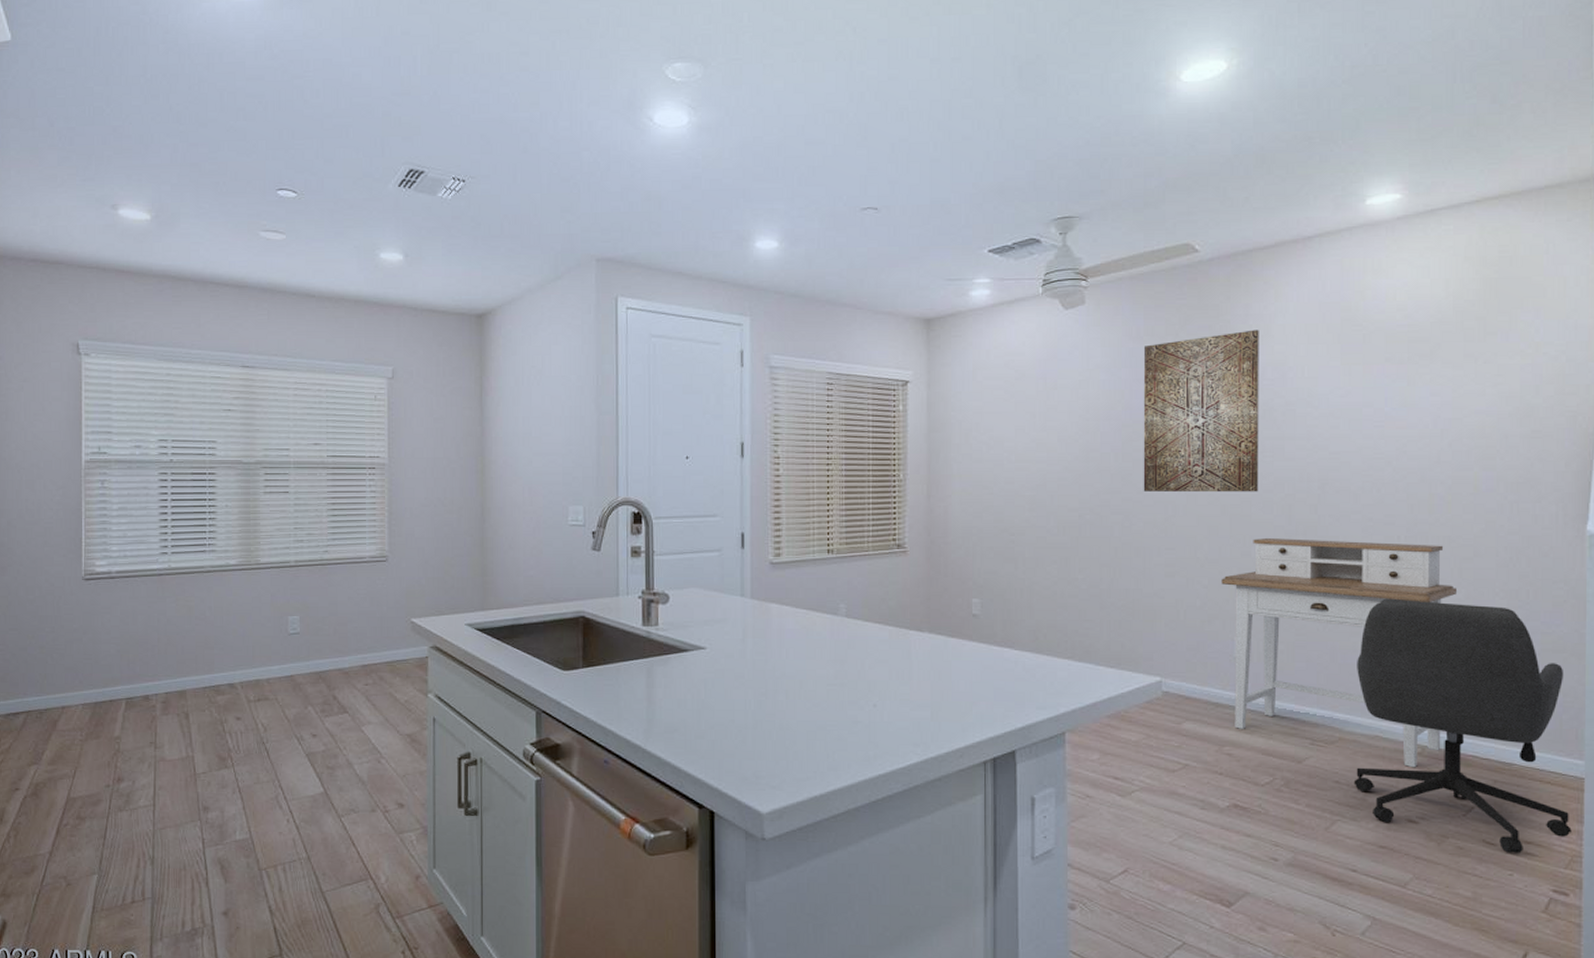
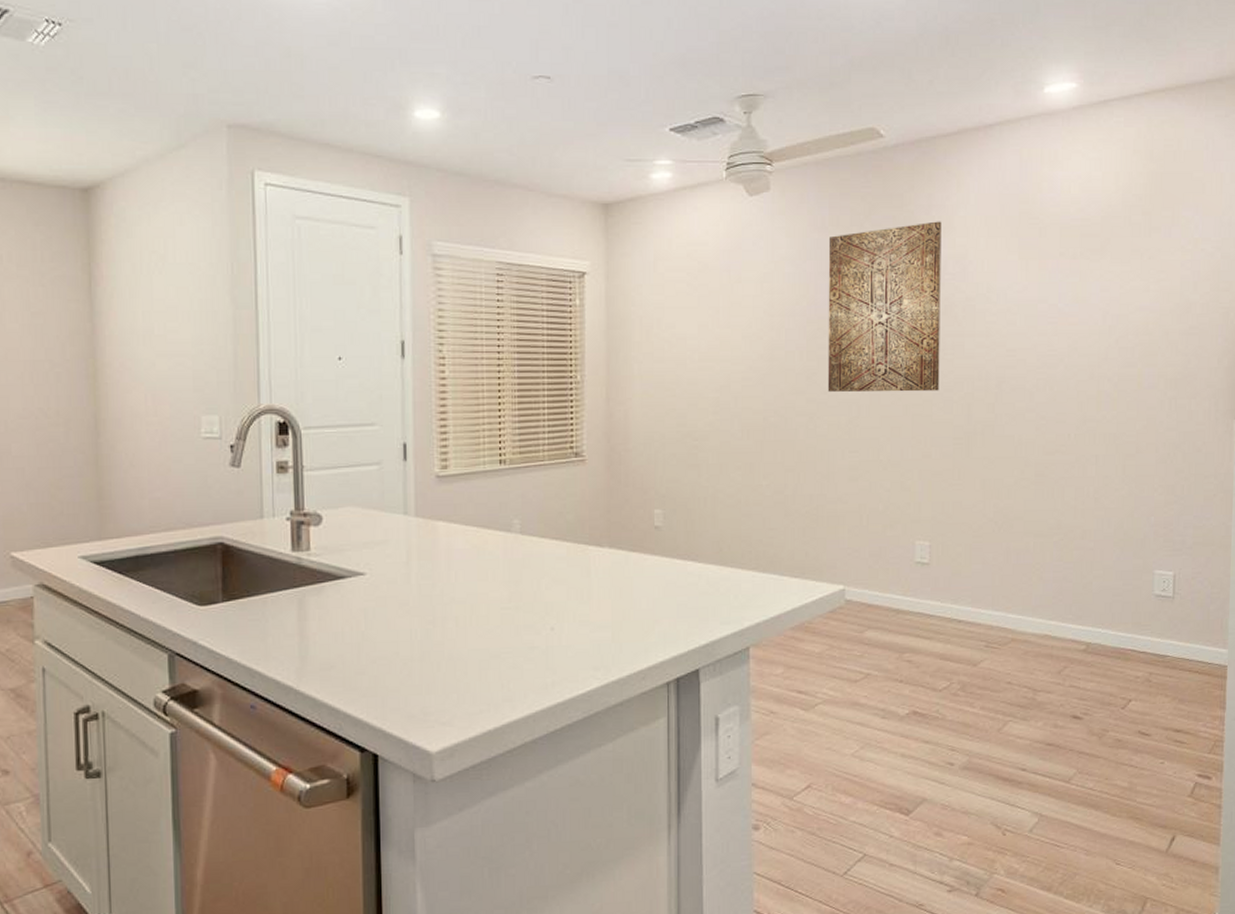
desk: present [1221,537,1458,768] -> none [903,438,1121,665]
office chair: present [1353,598,1572,853] -> none [1024,497,1215,742]

